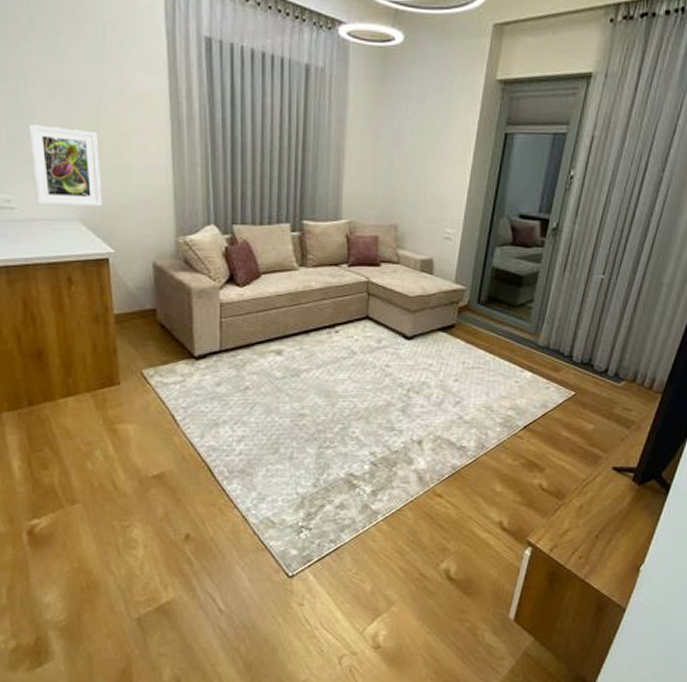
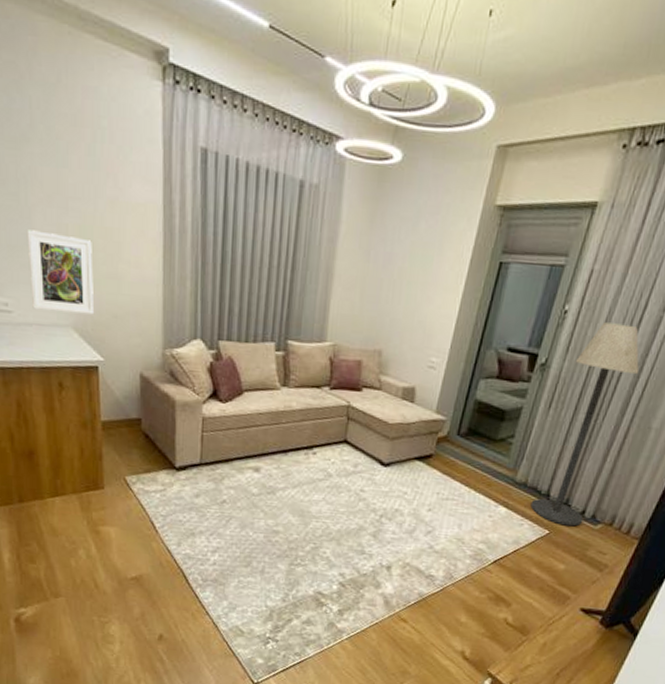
floor lamp: none [555,185,646,386] -> present [530,322,640,527]

